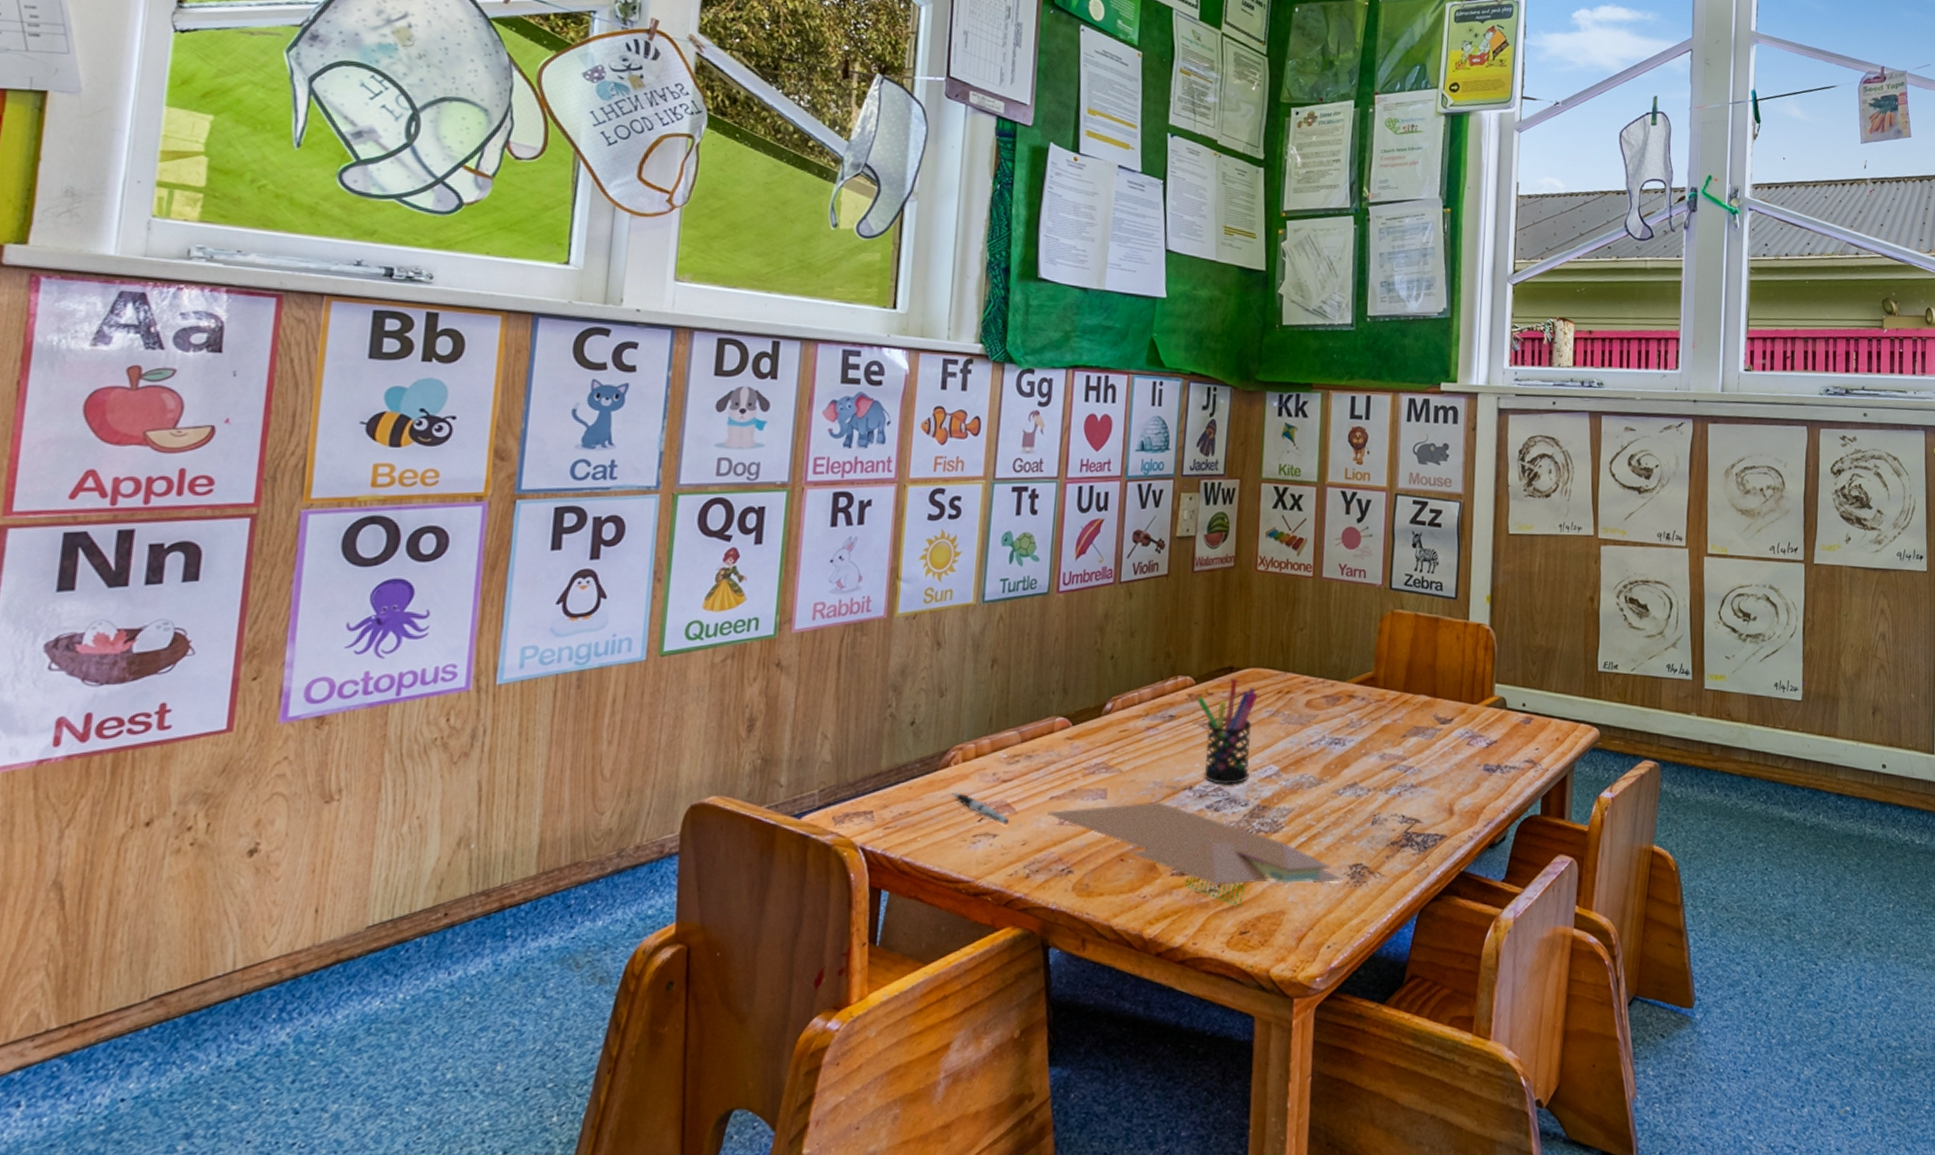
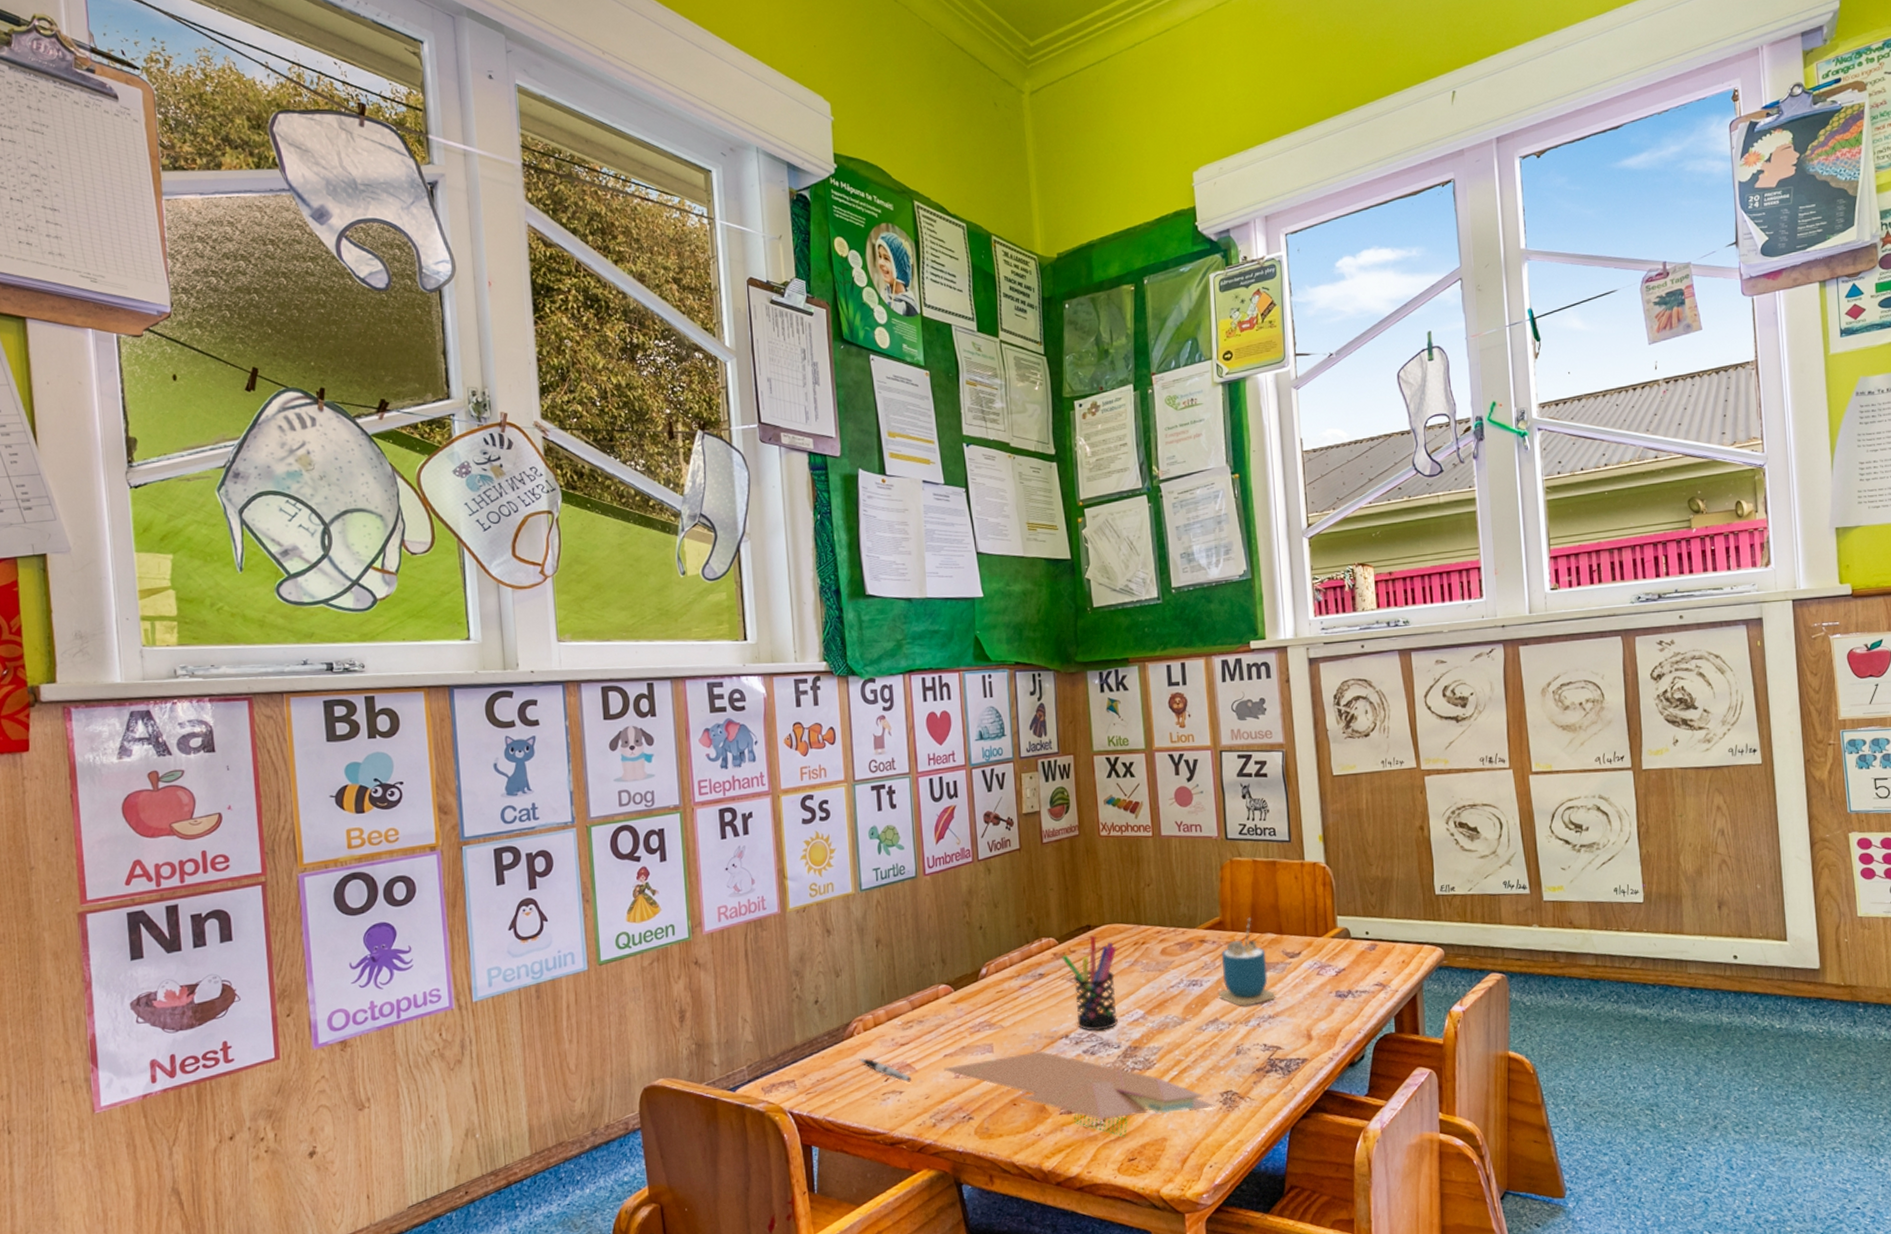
cup: none [1361,676,1422,772] -> present [1219,917,1276,1007]

